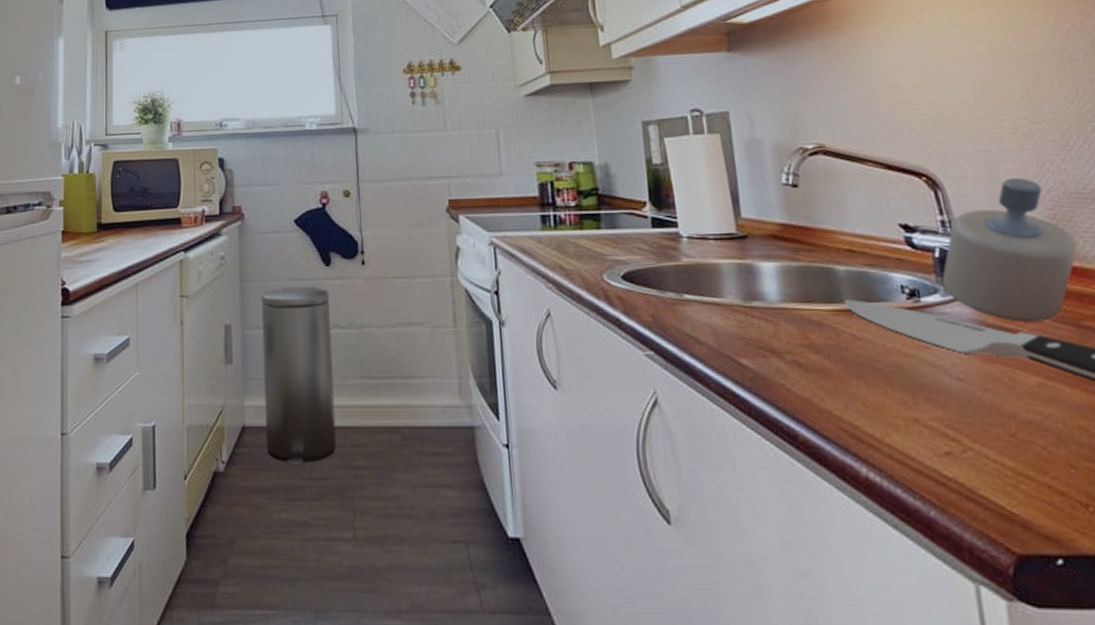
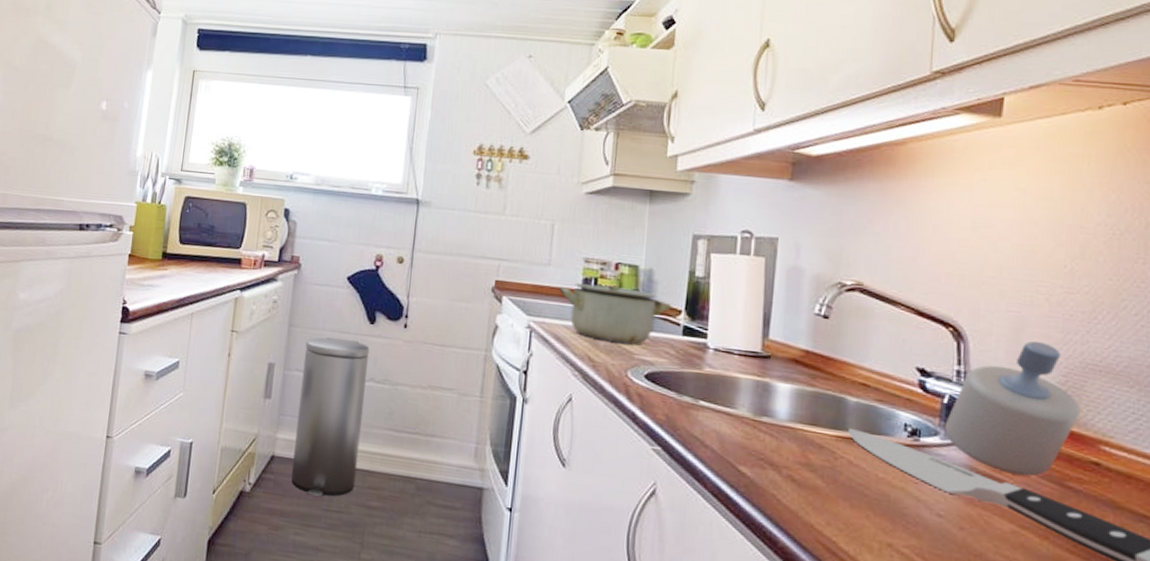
cooking pot: none [517,186,634,246] -> present [560,283,671,345]

